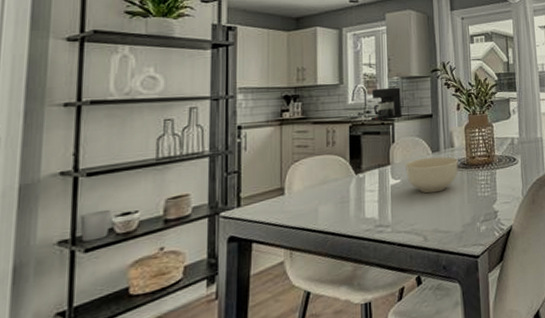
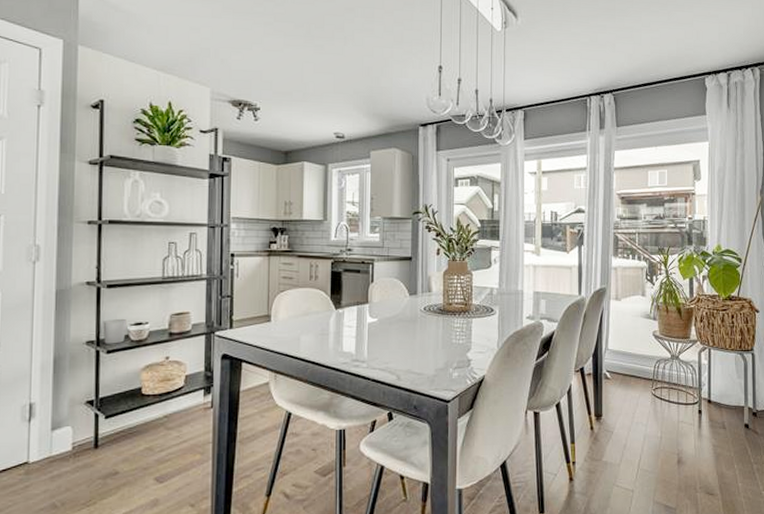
coffee maker: present [370,87,403,121] -> none [352,227,383,260]
bowl: present [405,156,459,194] -> none [383,299,436,335]

